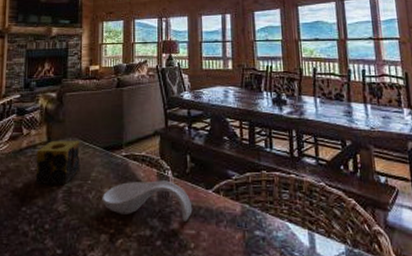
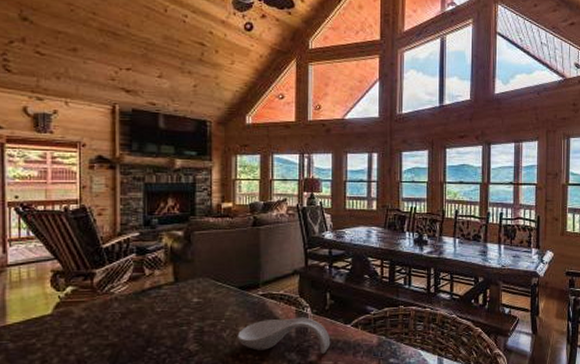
candle: present [35,141,81,184] -> none [162,281,213,325]

